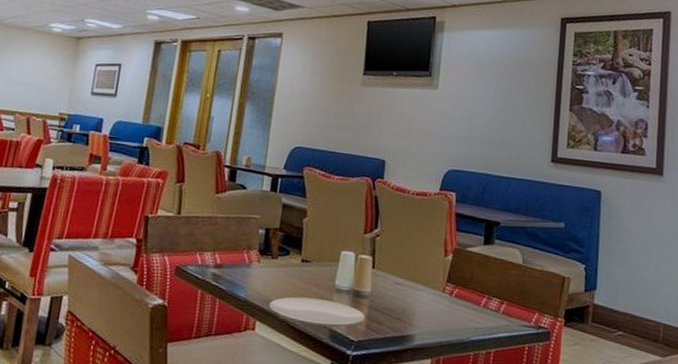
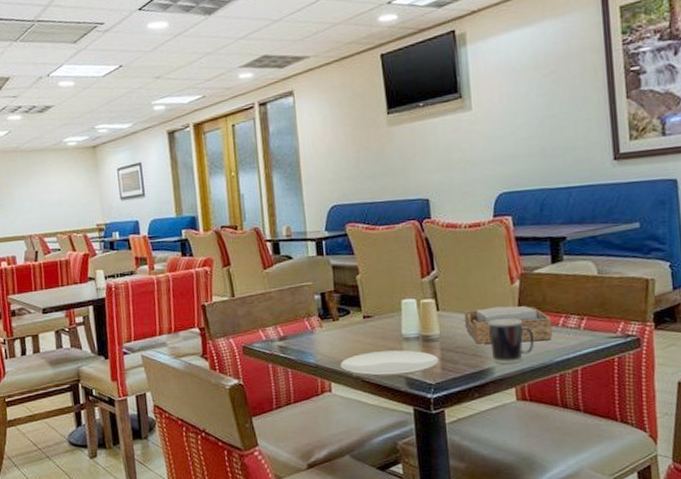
napkin holder: none [395,274,476,318] -> present [464,306,553,344]
mug: none [415,288,457,335] -> present [487,318,535,365]

